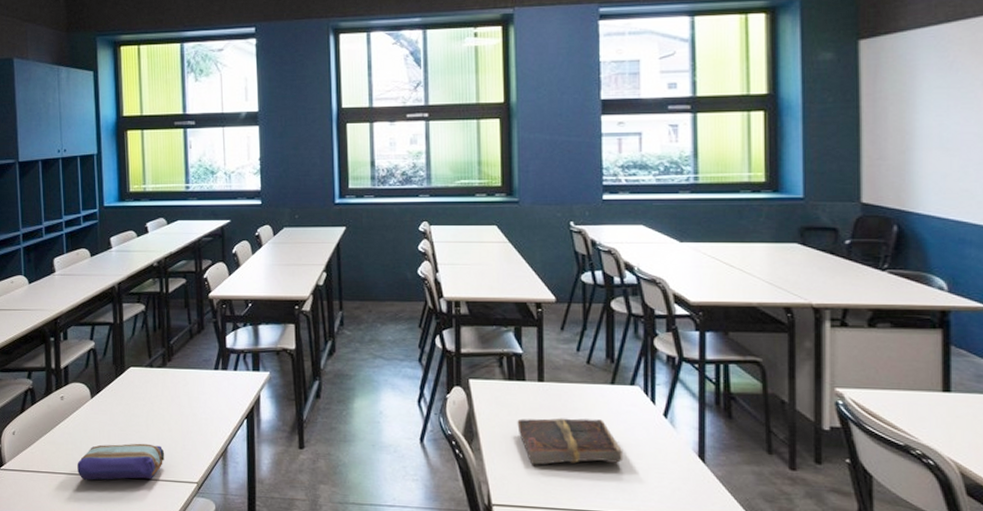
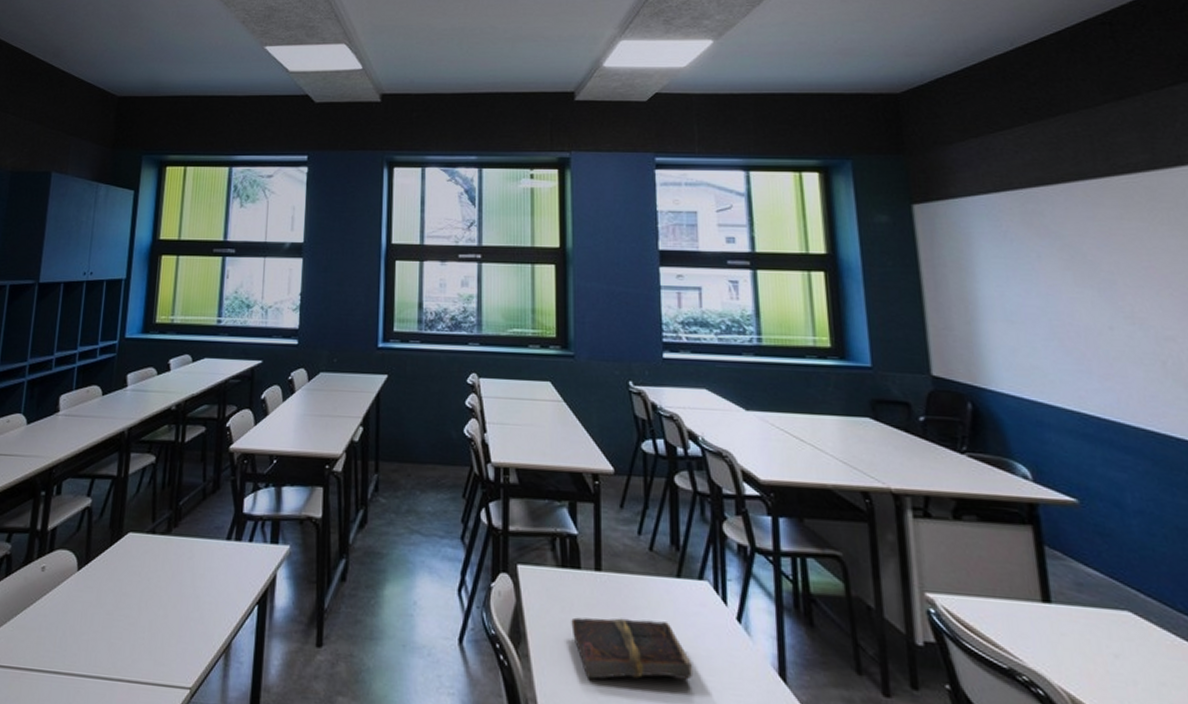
pencil case: present [77,443,164,480] -> none [47,632,155,681]

